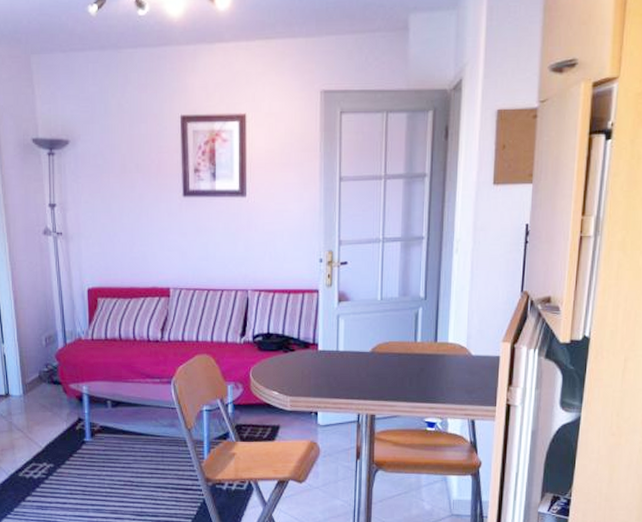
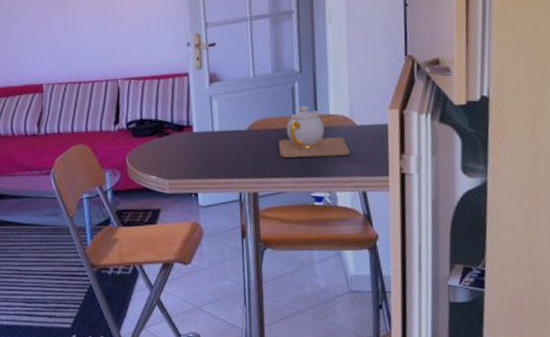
teapot: none [399,332,463,384] -> present [279,105,350,158]

